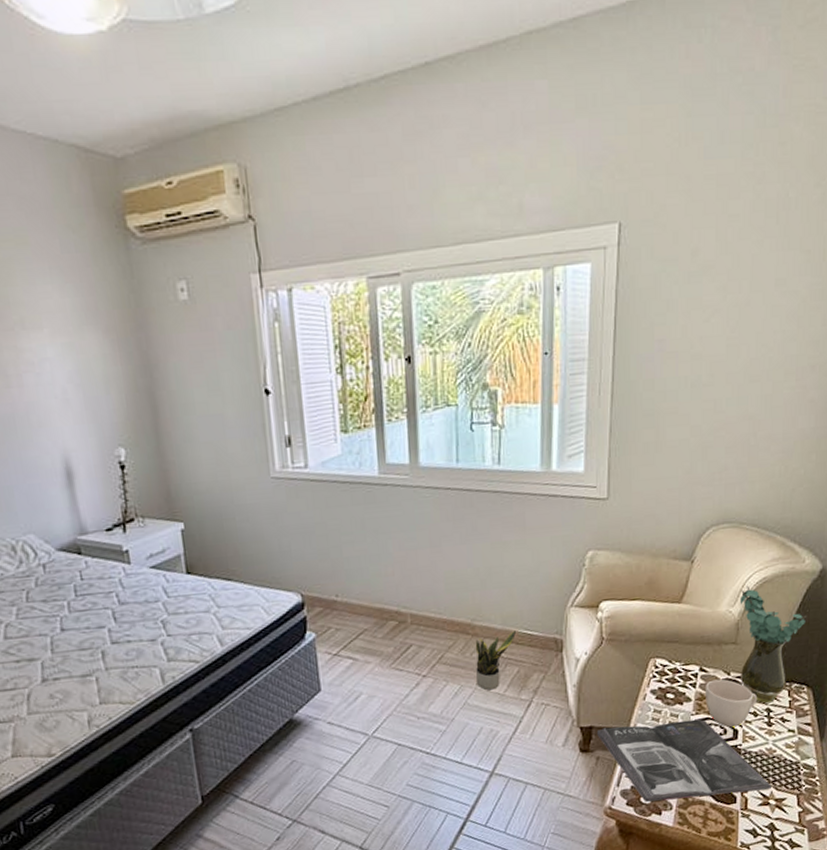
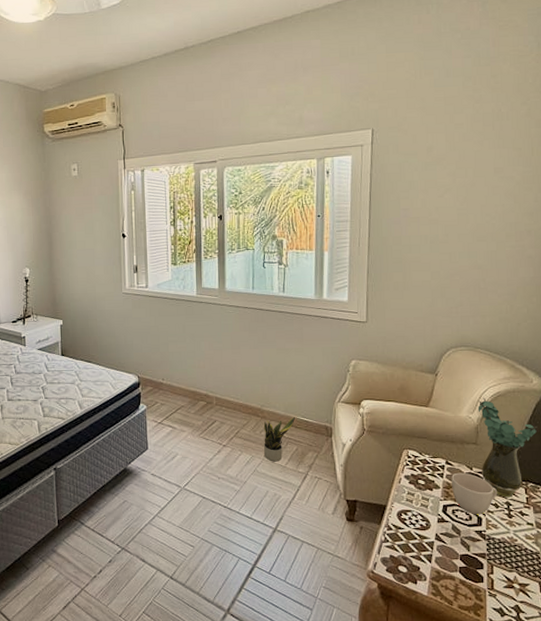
magazine: present [596,719,771,802] -> none [360,503,515,574]

